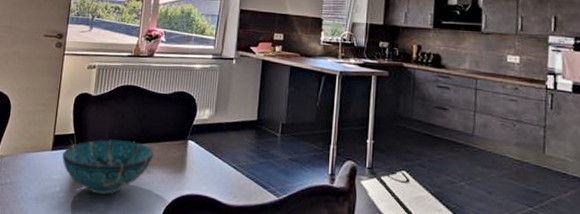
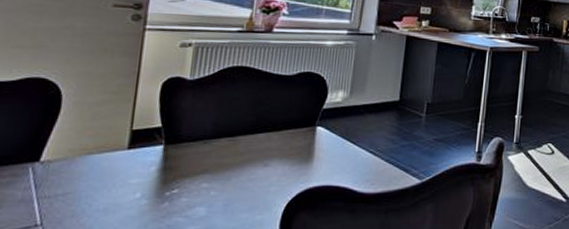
decorative bowl: present [62,139,154,195] -> none [144,131,273,197]

